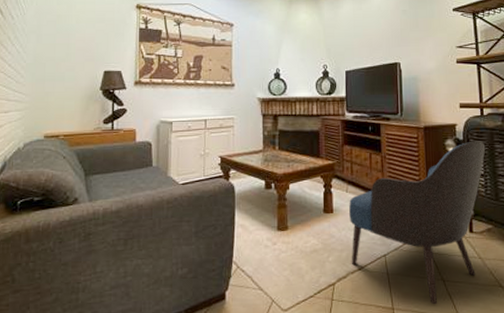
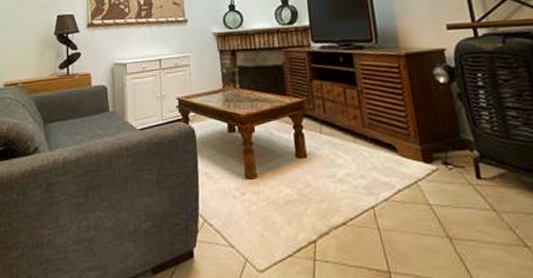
armchair: present [348,141,486,305] -> none [324,67,491,269]

